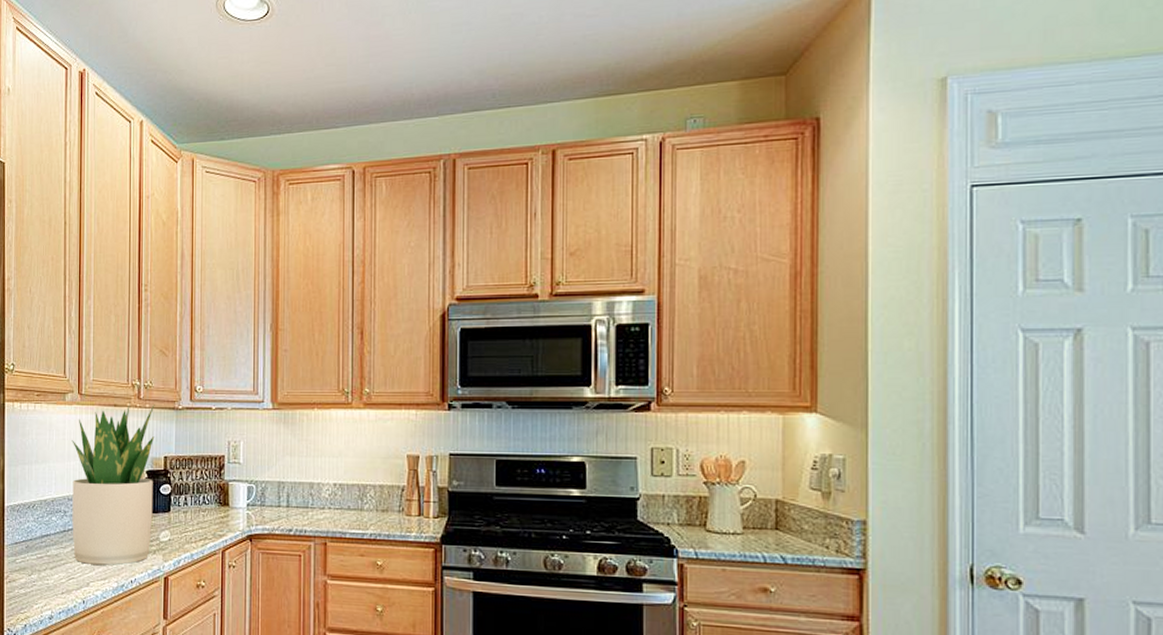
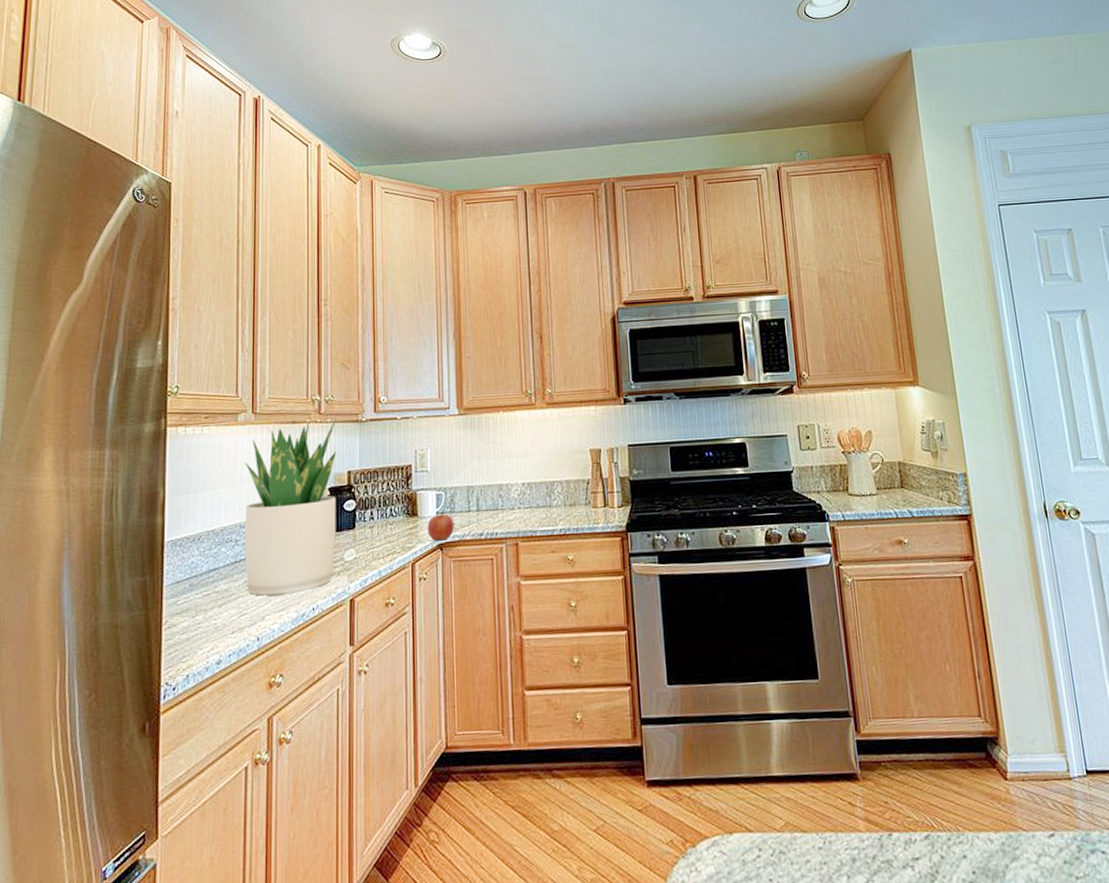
fruit: none [237,503,264,532] -> present [427,511,454,541]

